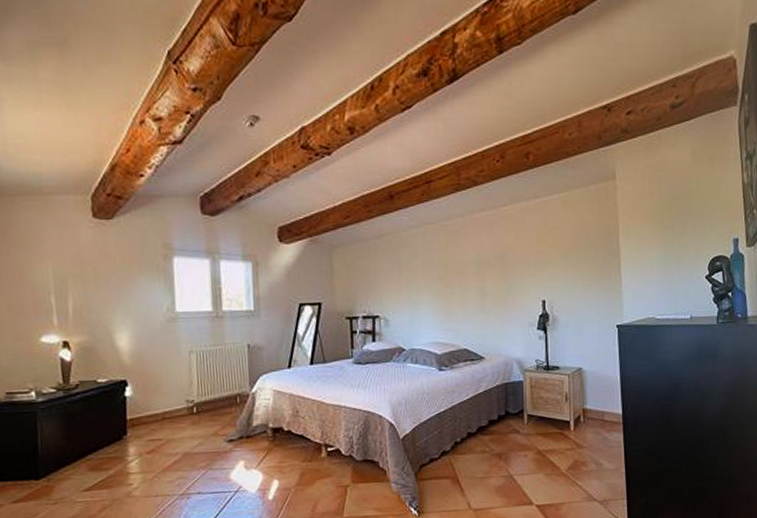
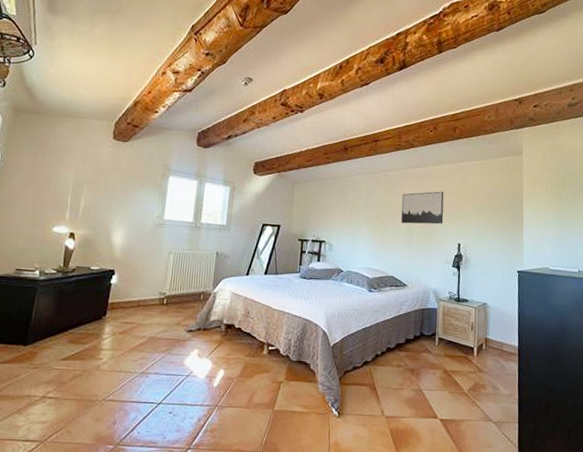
wall art: none [468,238,522,283] -> present [401,191,444,224]

